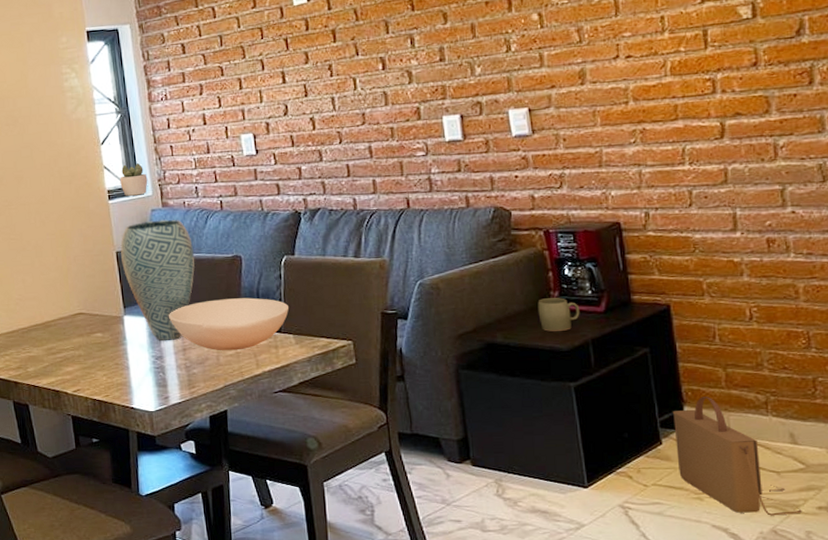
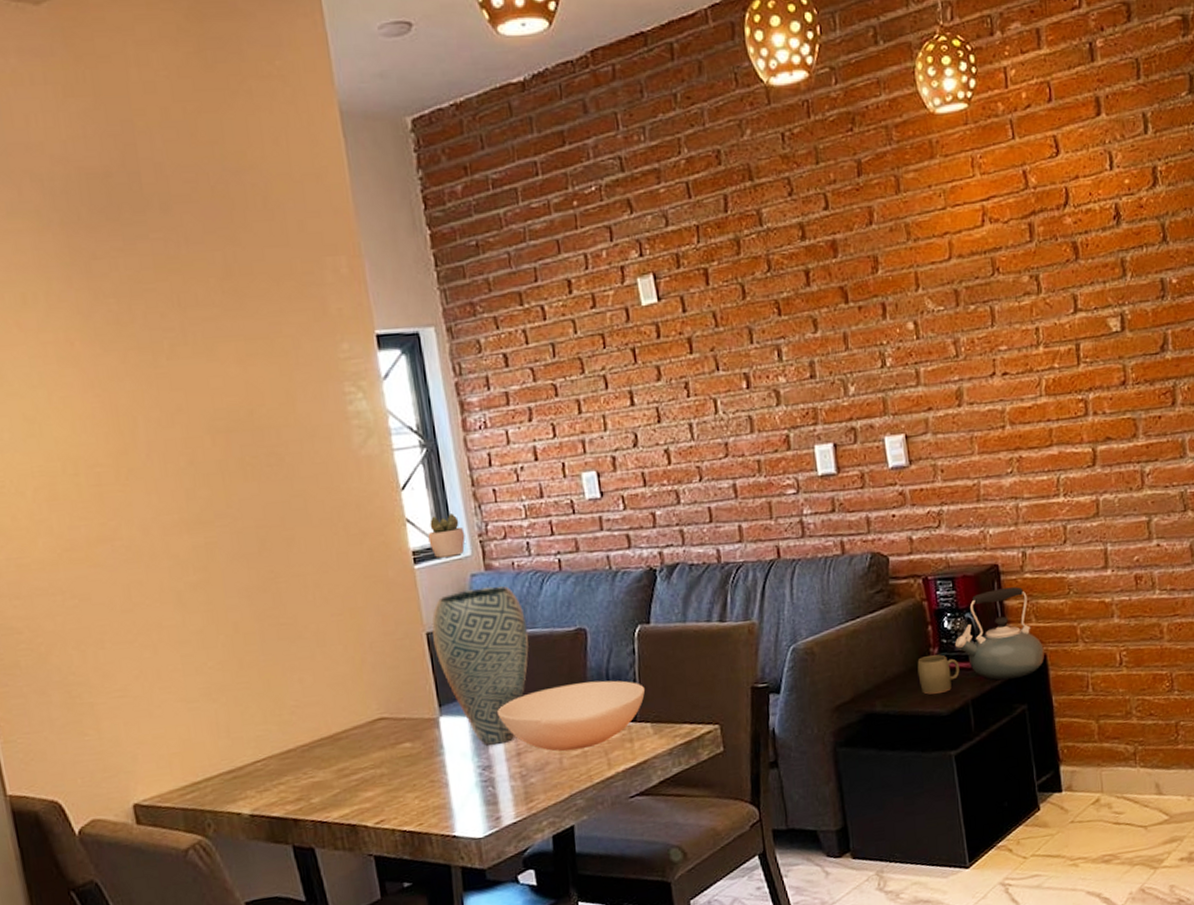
kettle: none [575,243,668,325] -> present [954,587,1044,680]
shopping bag: present [672,396,802,516] -> none [1049,752,1166,876]

